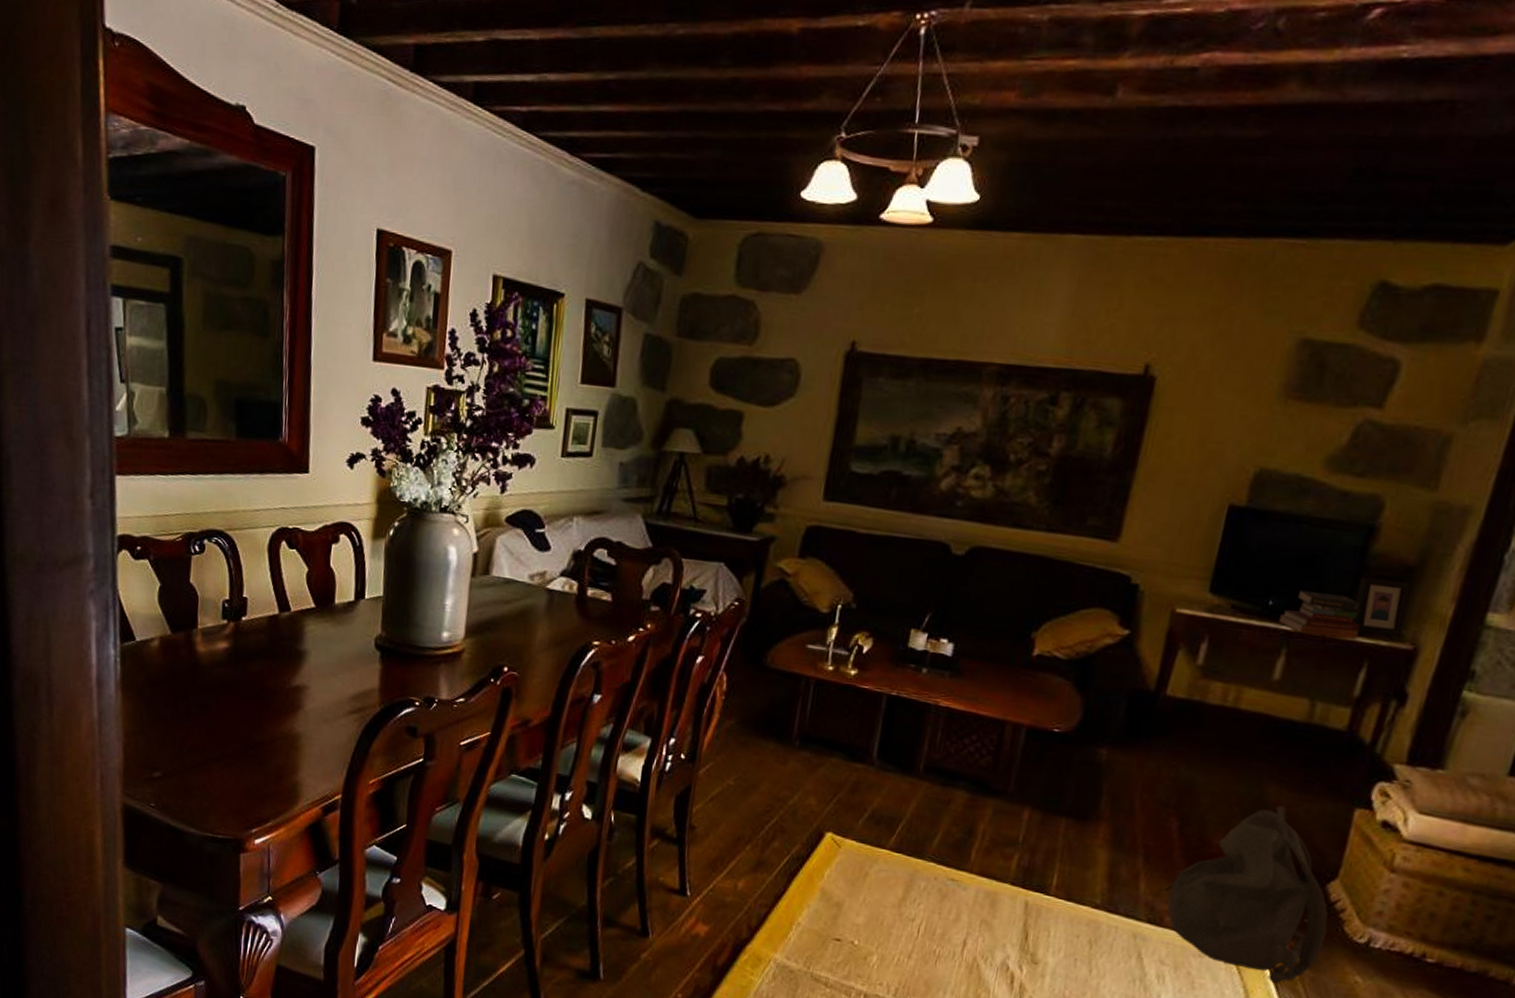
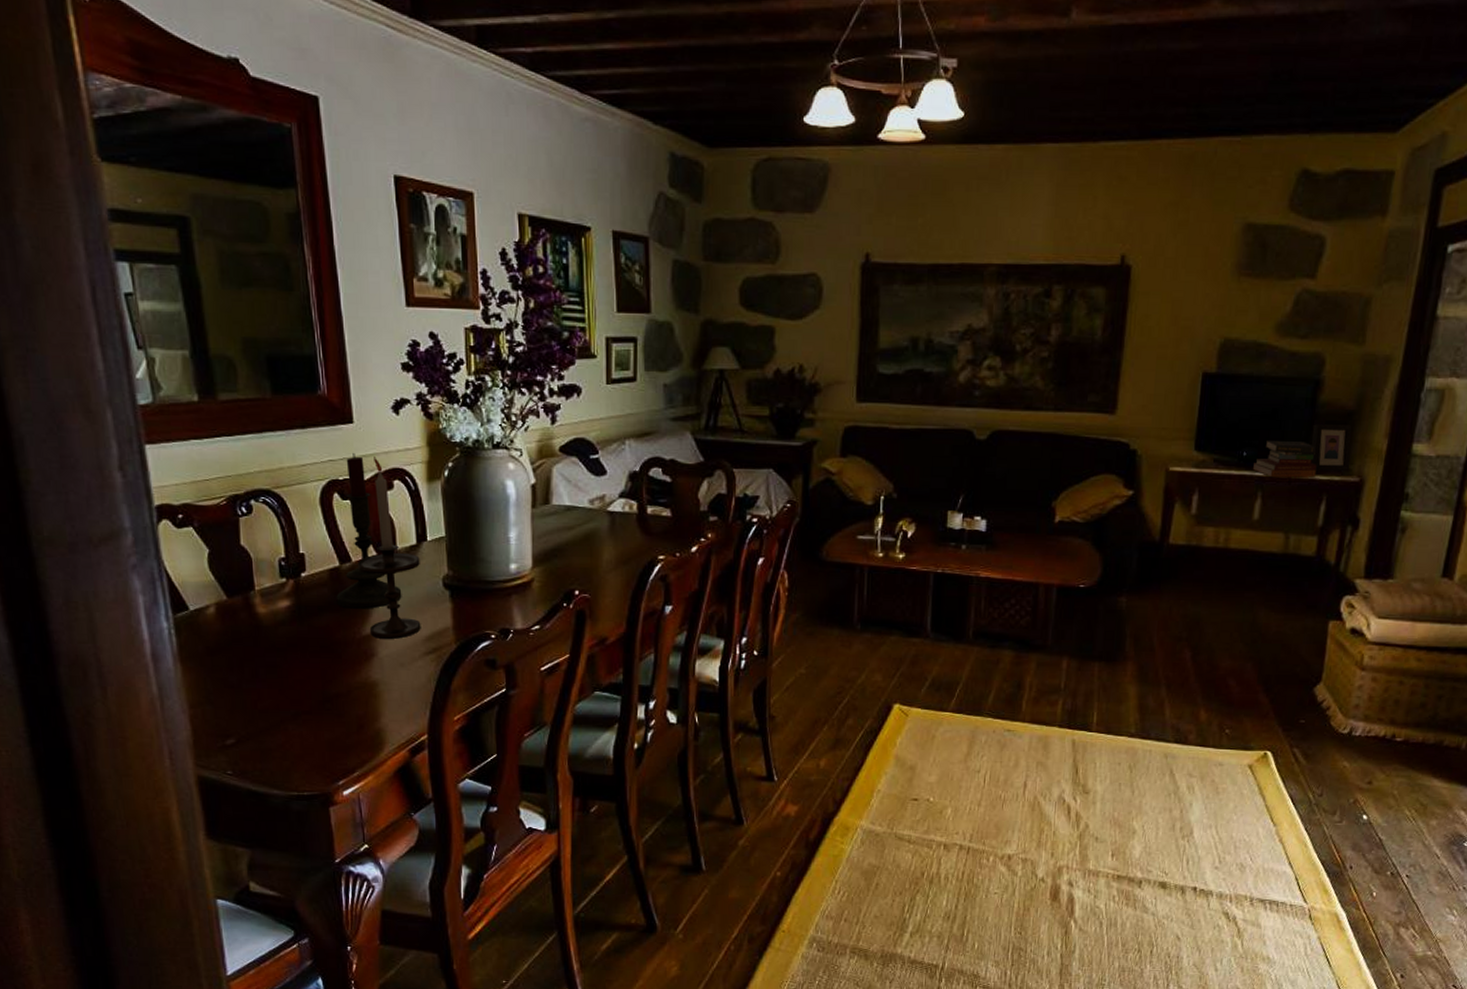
candle: none [271,503,335,661] -> present [336,453,402,609]
candlestick: none [296,507,356,694] -> present [358,455,421,639]
backpack: present [1164,805,1328,984] -> none [1186,627,1318,779]

